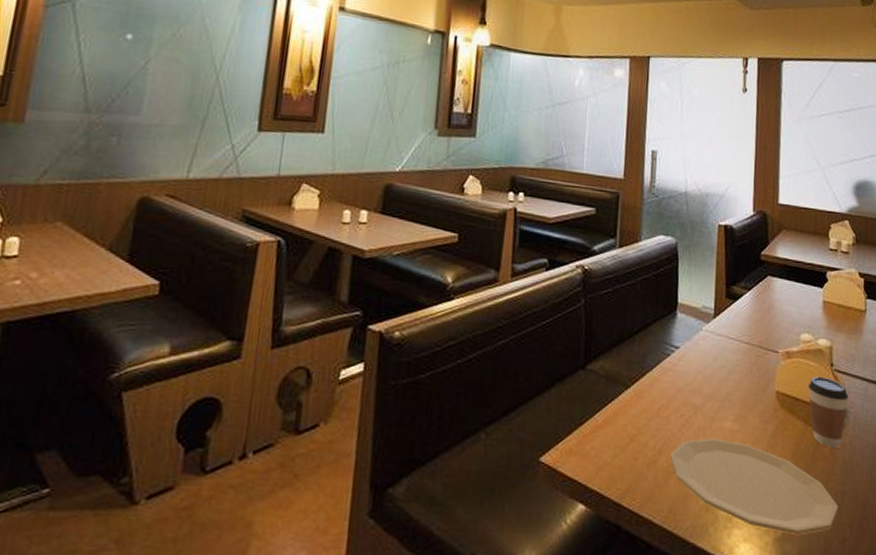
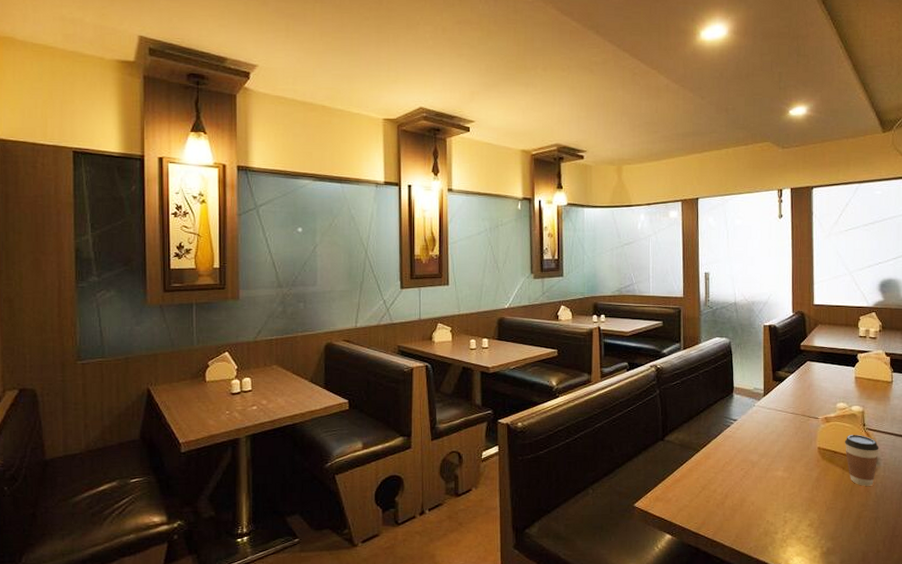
plate: present [669,438,839,534] -> none [734,484,873,549]

